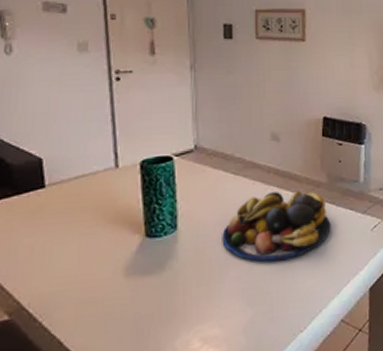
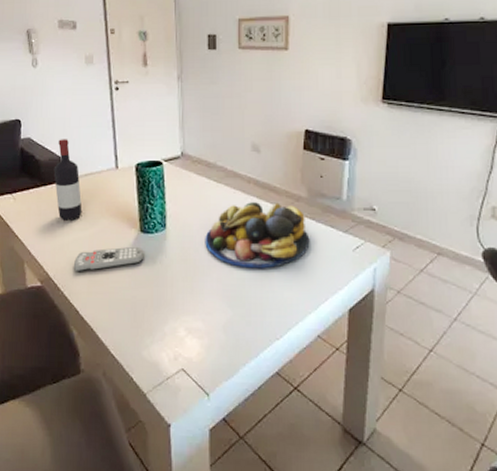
wine bottle: none [31,137,71,235] -> present [53,139,83,221]
remote control: none [56,253,150,295] -> present [73,246,144,272]

